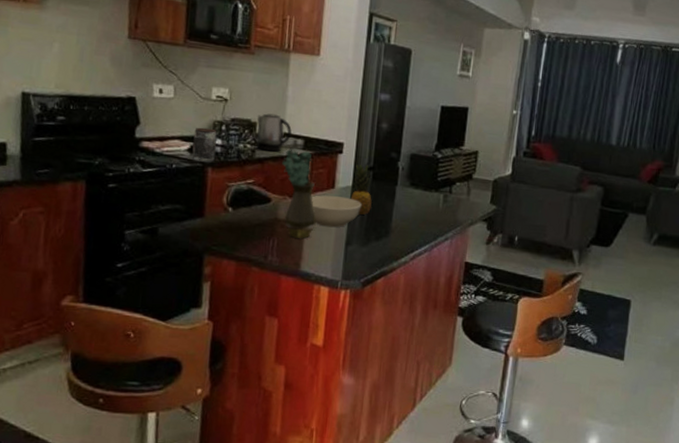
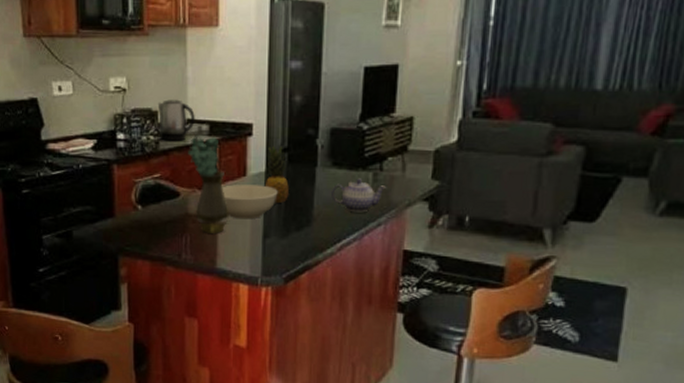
jar: present [192,127,217,163] -> none [96,122,119,159]
teapot: none [408,198,455,228] -> present [331,178,387,213]

